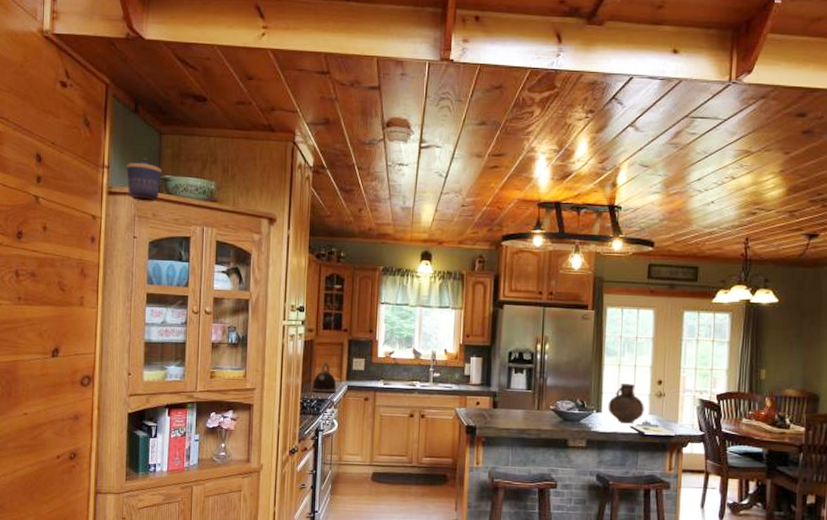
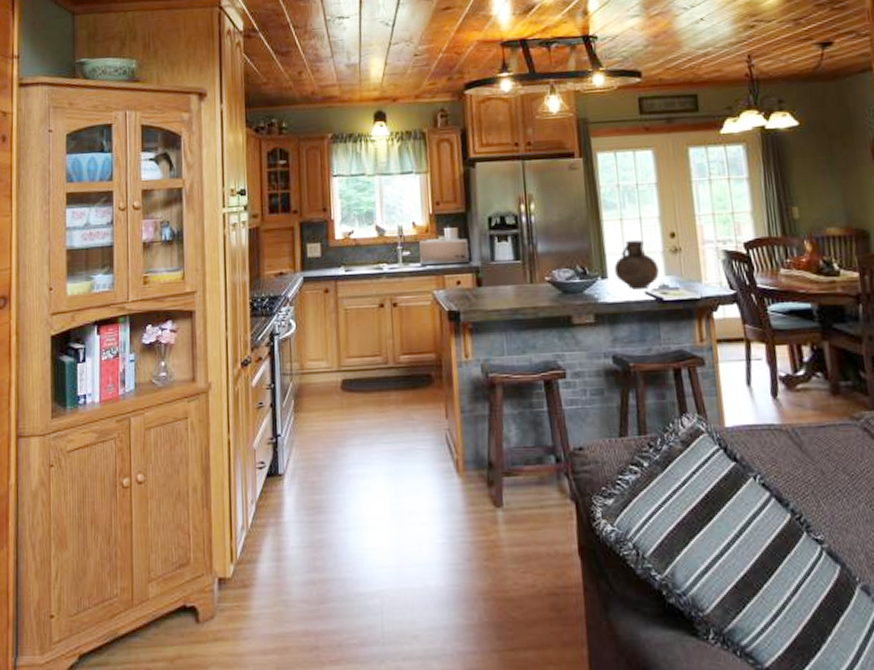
decorative jar: present [126,157,163,202] -> none [38,42,78,91]
kettle: present [312,363,337,394] -> none [262,252,291,290]
toaster: none [447,365,491,390] -> present [418,237,470,266]

